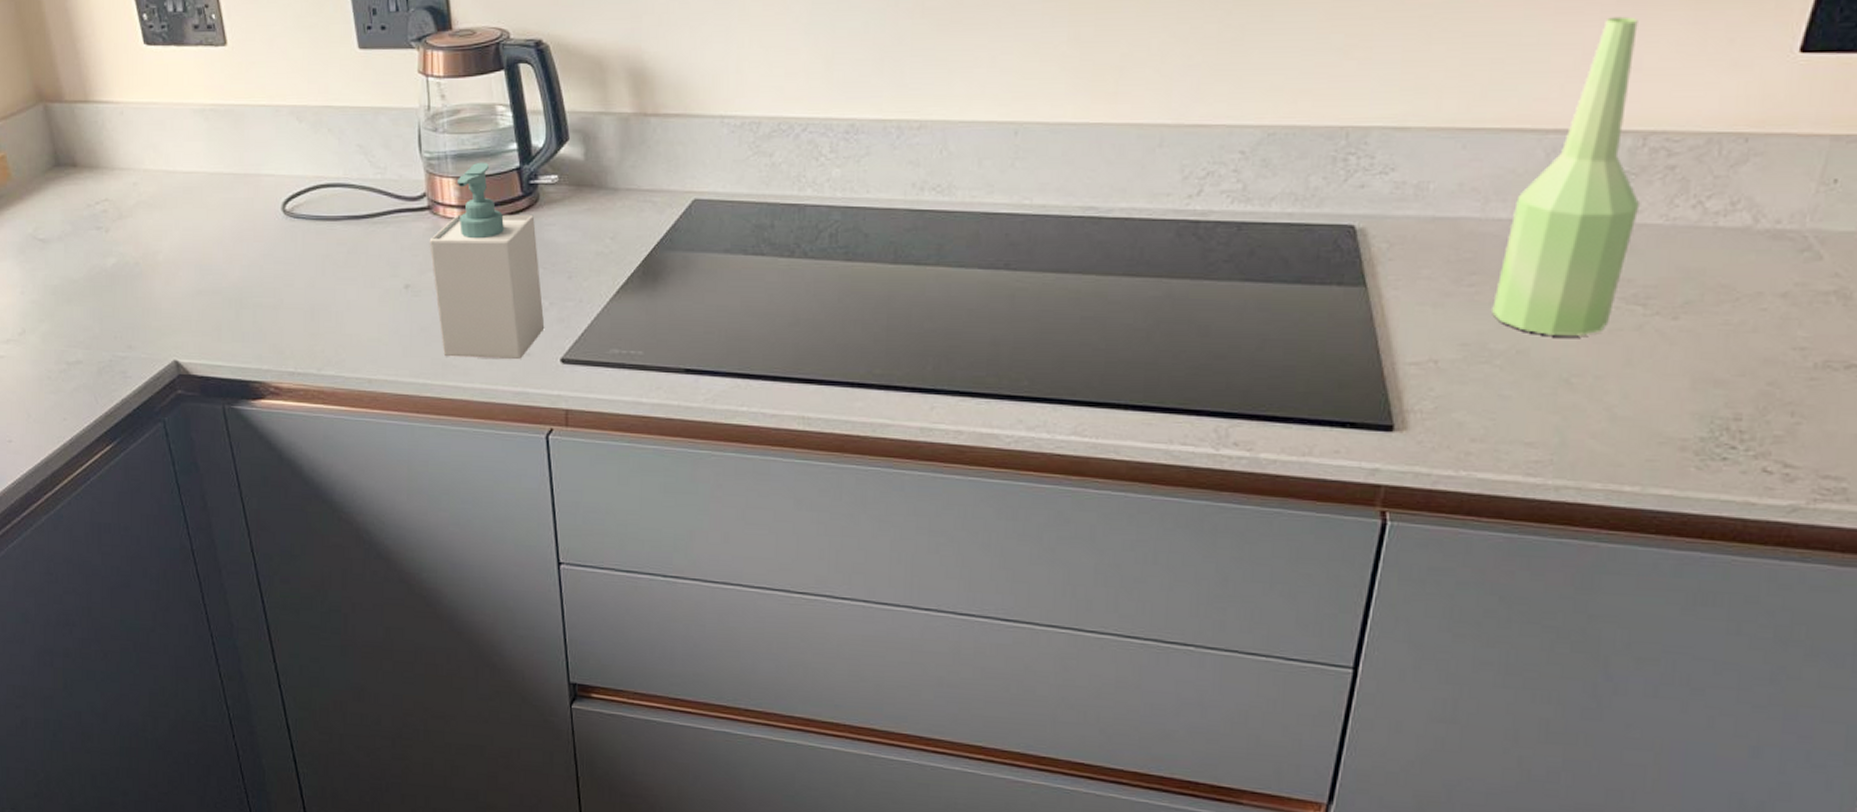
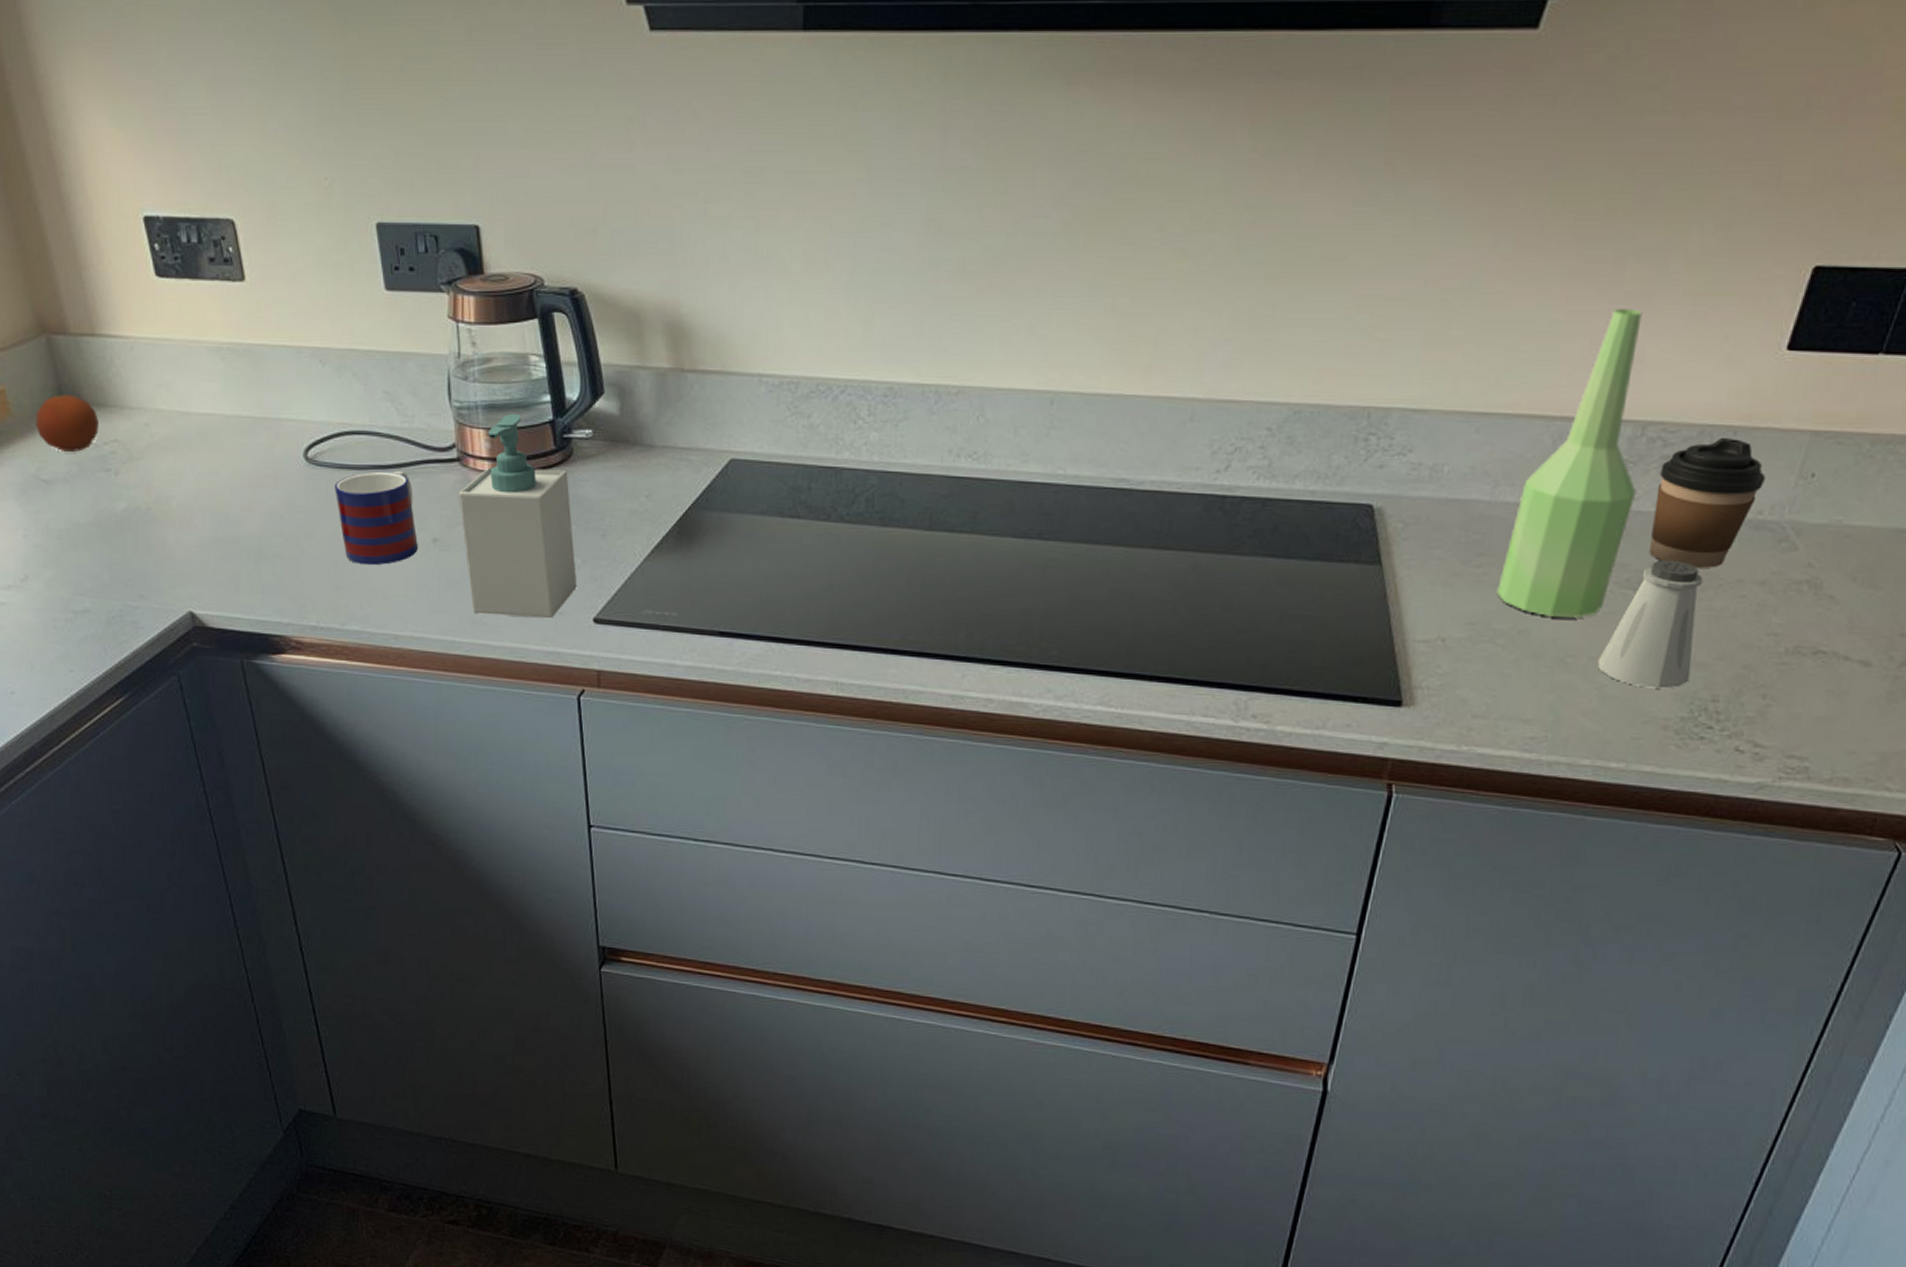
orange: none [33,158,91,212] -> present [35,394,99,452]
mug: none [310,220,390,312] -> present [334,470,418,566]
saltshaker: none [1604,273,1718,408] -> present [1597,559,1703,689]
coffee cup: none [1657,144,1783,281] -> present [1649,437,1766,568]

